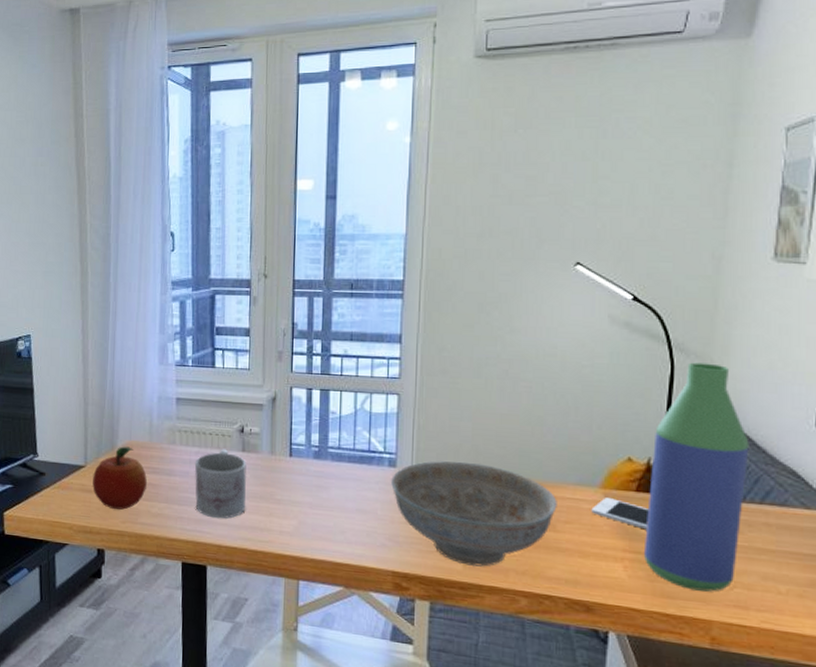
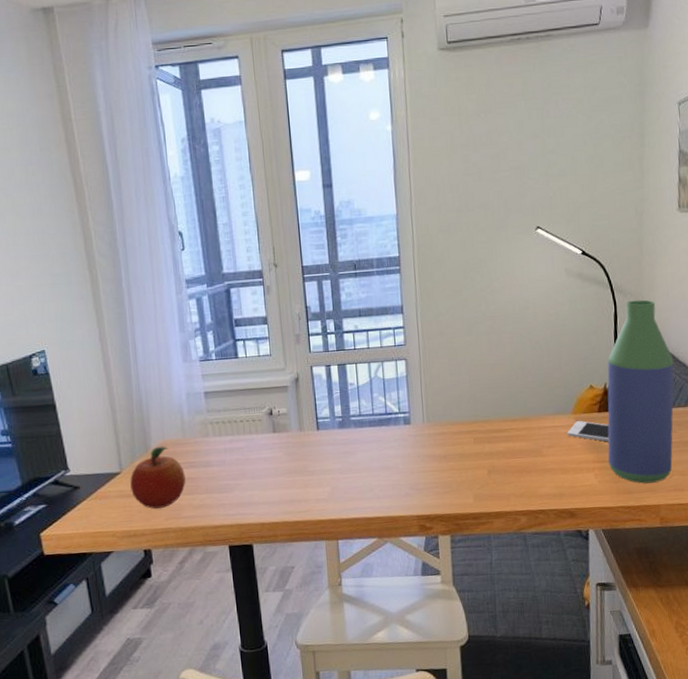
mug: present [194,449,247,519] -> none [229,433,283,499]
decorative bowl: present [390,461,557,567] -> none [407,409,542,498]

